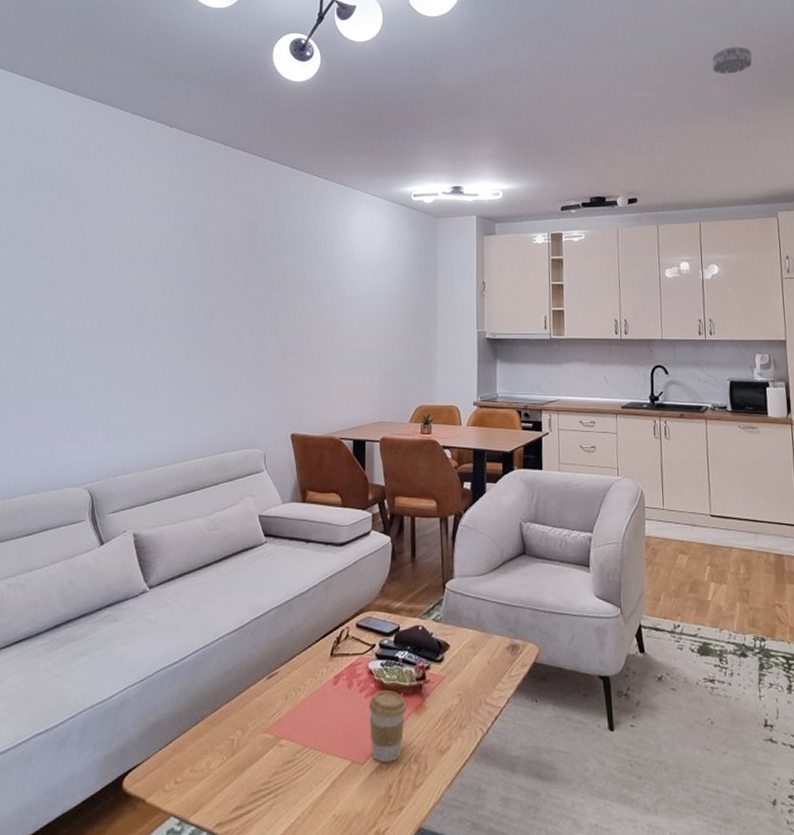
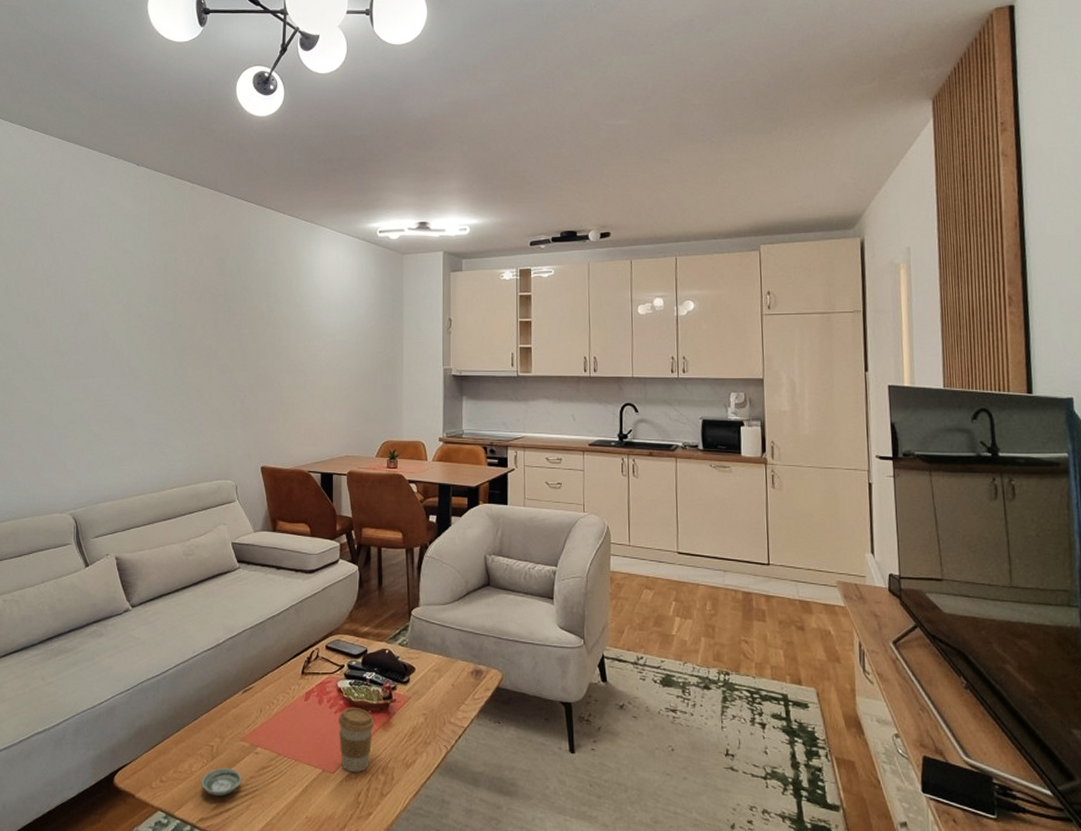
saucer: none [219,763,265,798] -> present [201,767,242,797]
smoke detector: present [712,47,753,74] -> none [694,68,739,99]

